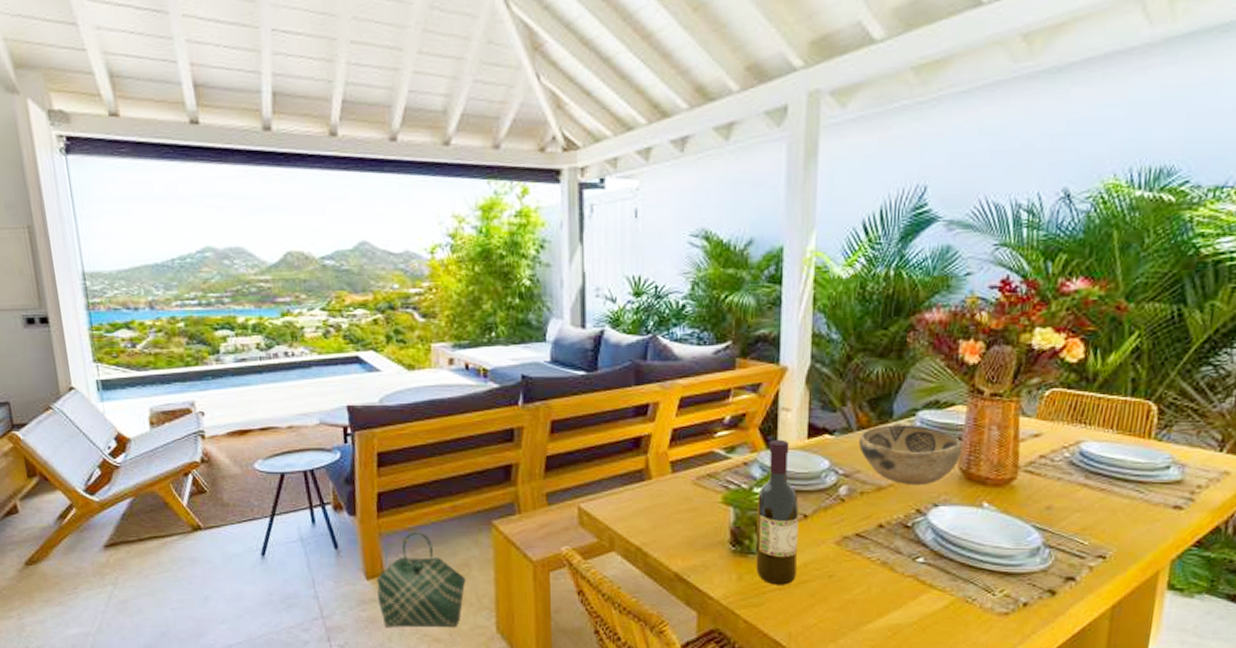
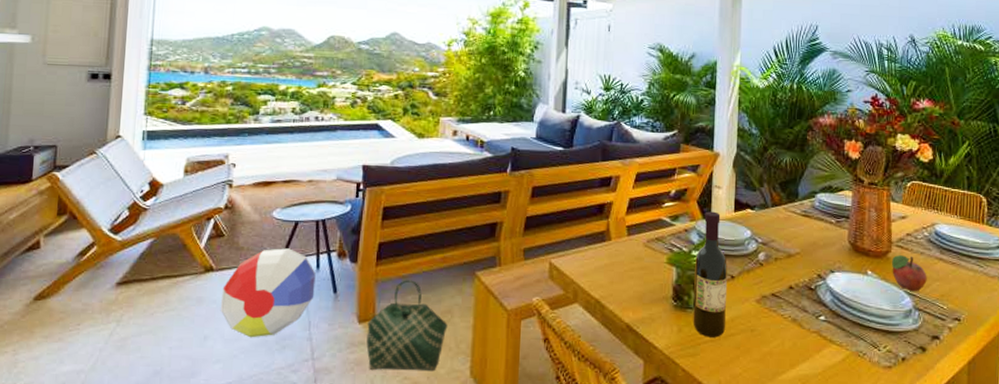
beachball: none [214,503,314,598] -> present [220,248,316,338]
decorative bowl: present [859,425,963,486] -> none [773,203,851,255]
fruit: none [1016,482,1065,526] -> present [891,255,927,292]

